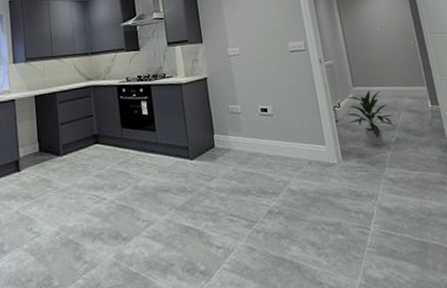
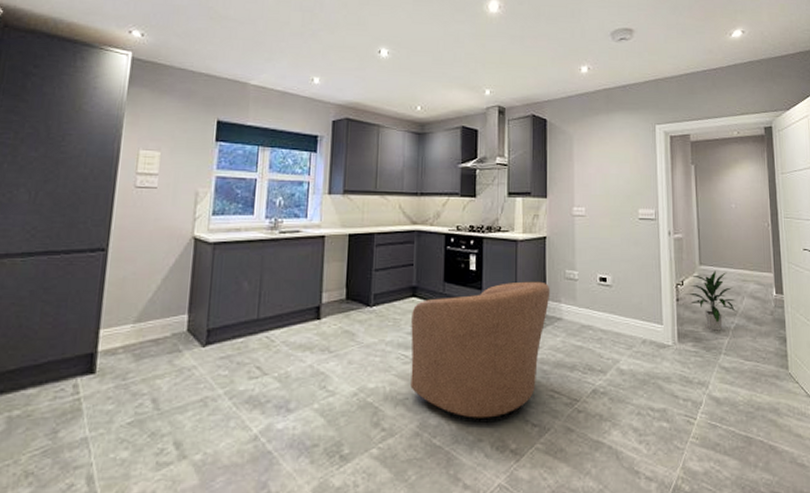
chair: none [97,118,218,250] -> present [410,281,550,424]

